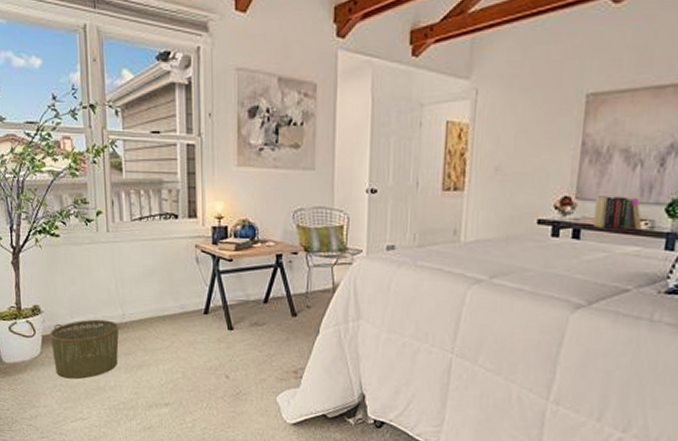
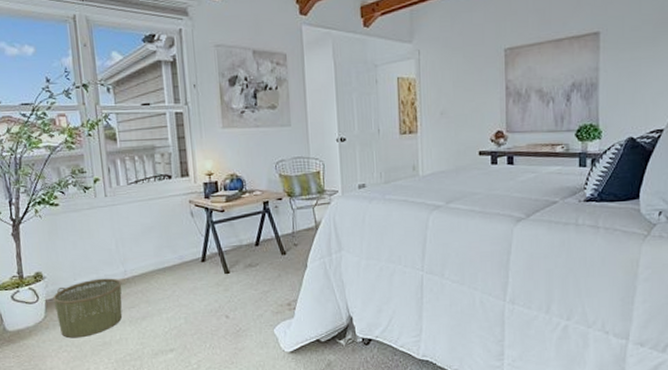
books: present [592,196,642,230] -> none [521,127,560,154]

